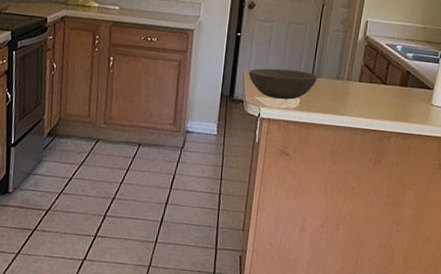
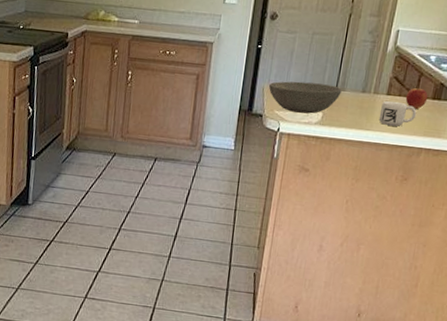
mug: none [352,87,387,112] -> present [378,100,417,127]
apple: none [376,75,396,96] -> present [405,88,428,110]

